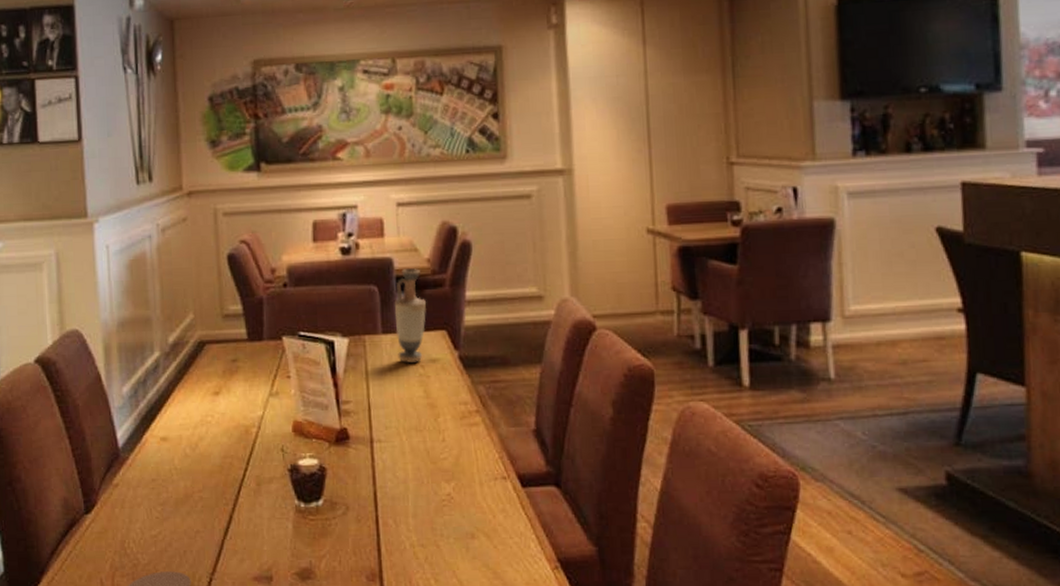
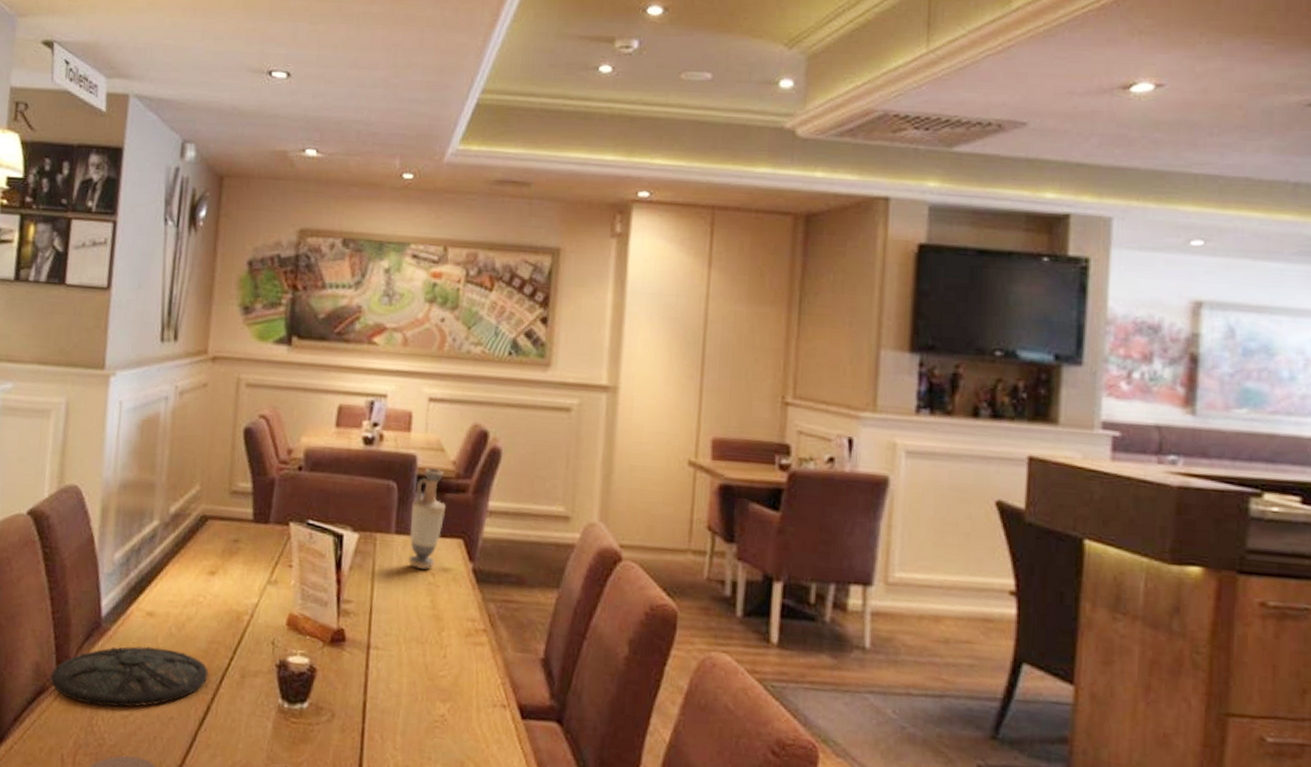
plate: none [80,469,226,530] -> present [51,646,209,707]

